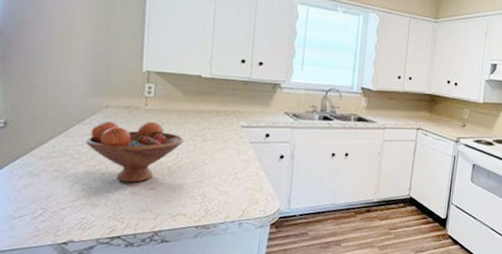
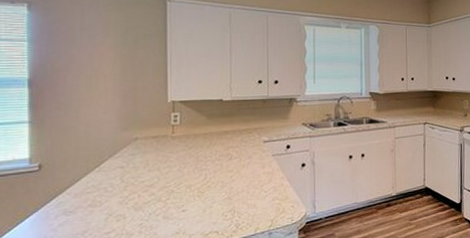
fruit bowl: present [85,121,184,183] -> none [118,147,210,208]

